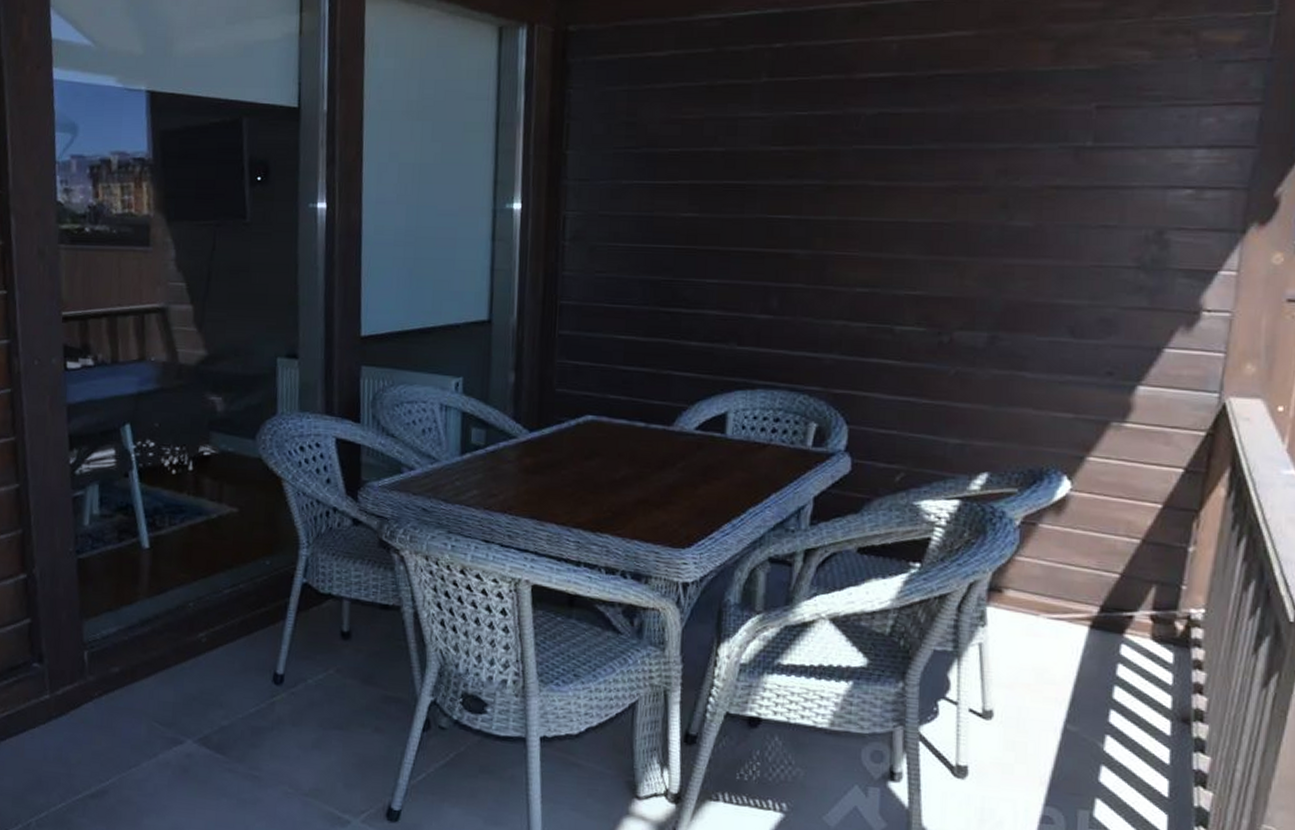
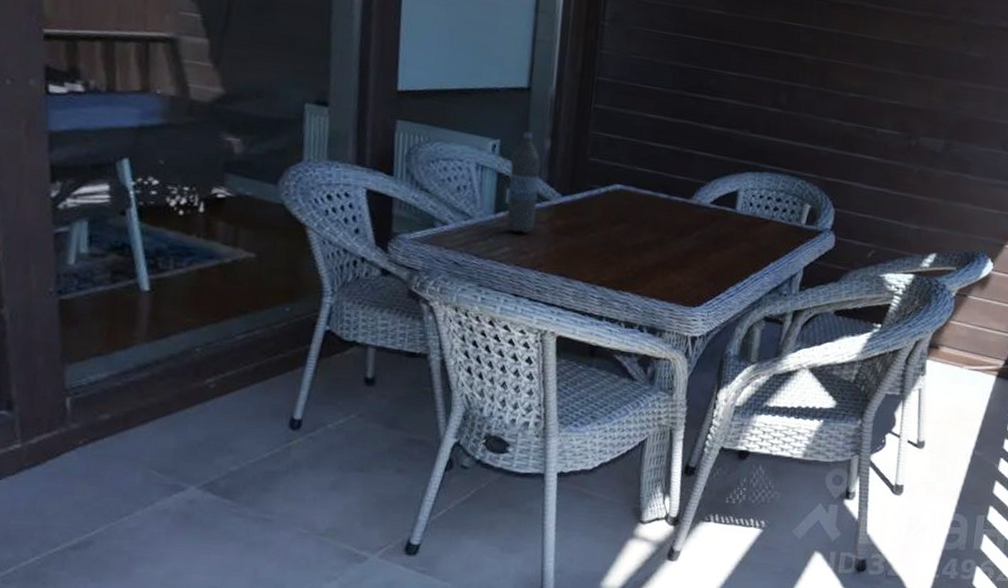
water bottle: none [473,367,505,474] -> present [506,132,541,233]

